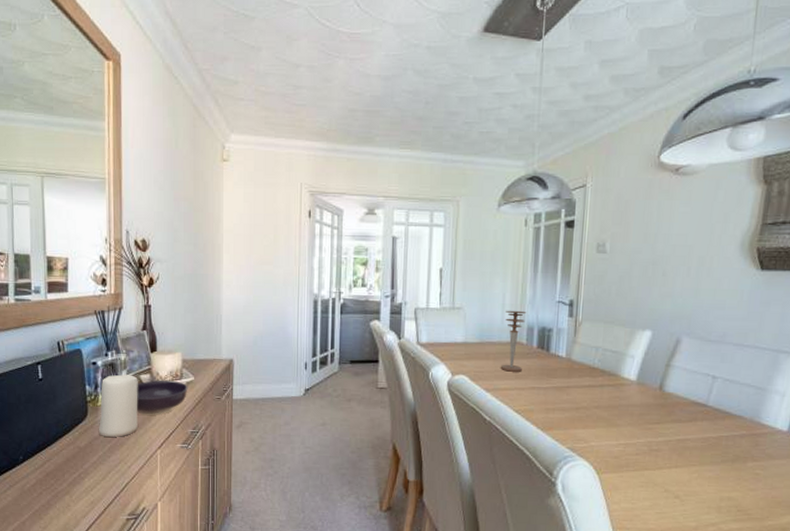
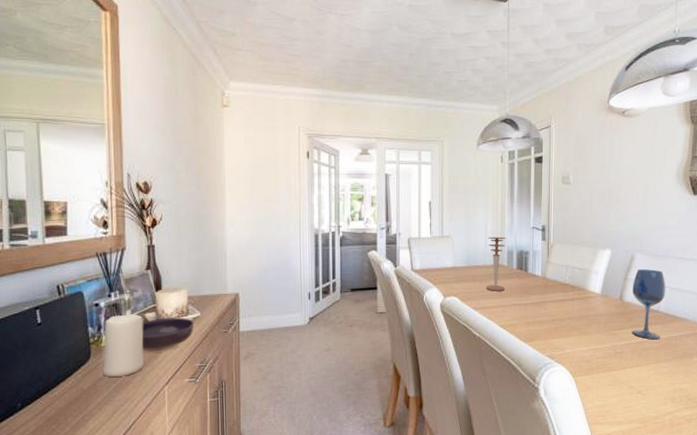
wineglass: none [671,355,719,438] -> present [631,269,666,340]

